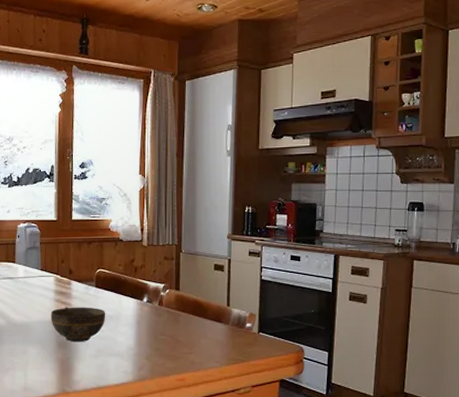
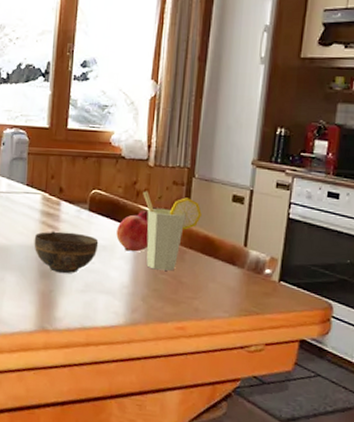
fruit: none [120,282,149,319] -> present [116,210,149,252]
cup: none [140,267,190,332] -> present [143,191,202,271]

